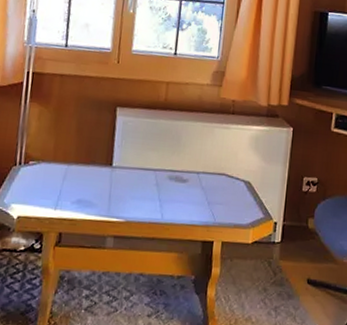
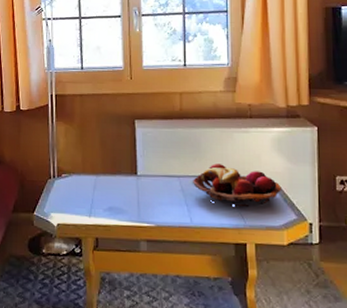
fruit basket: none [168,158,253,205] -> present [193,164,282,208]

